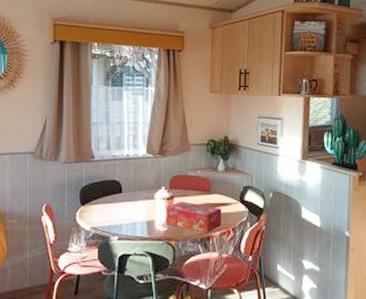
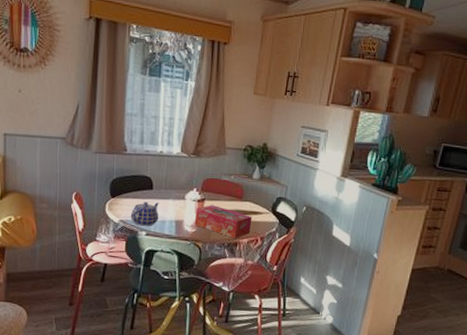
teapot: none [101,205,130,231] -> present [130,202,159,226]

